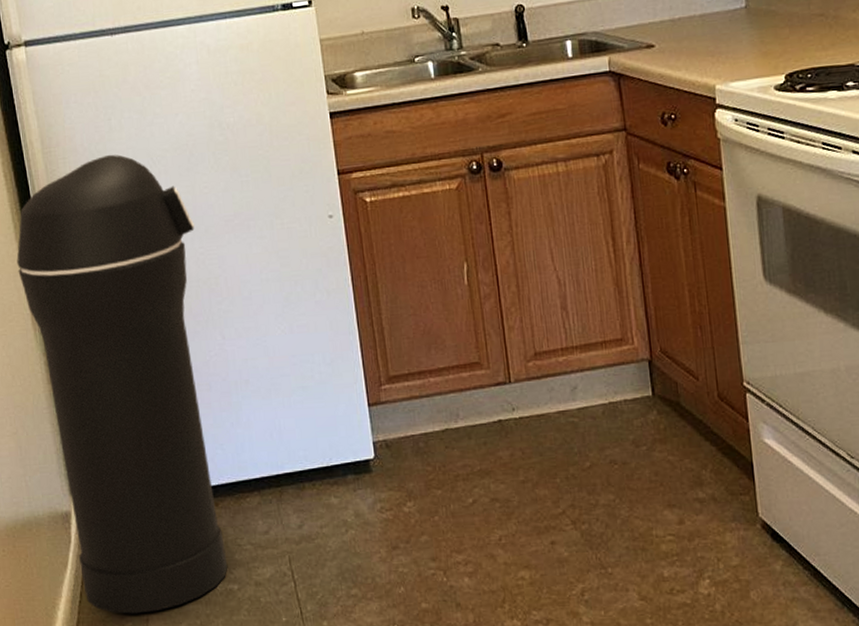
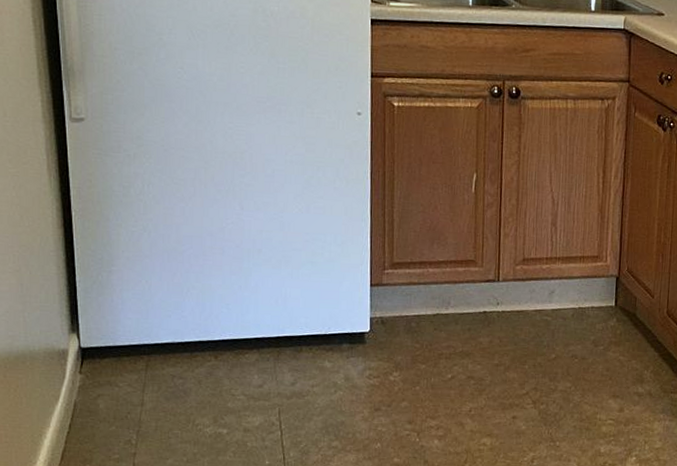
trash can: present [16,154,228,614] -> none [38,19,226,448]

